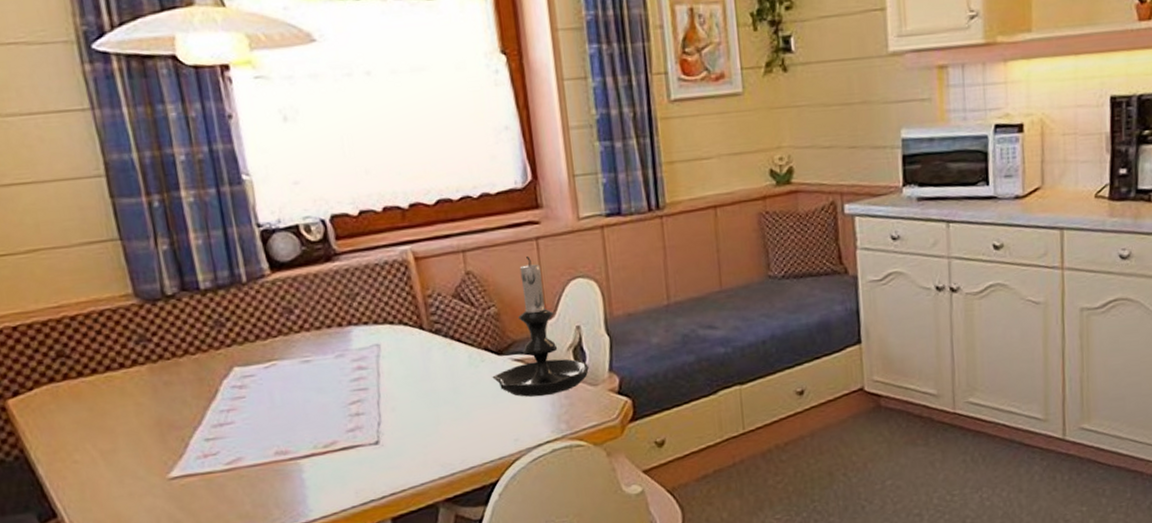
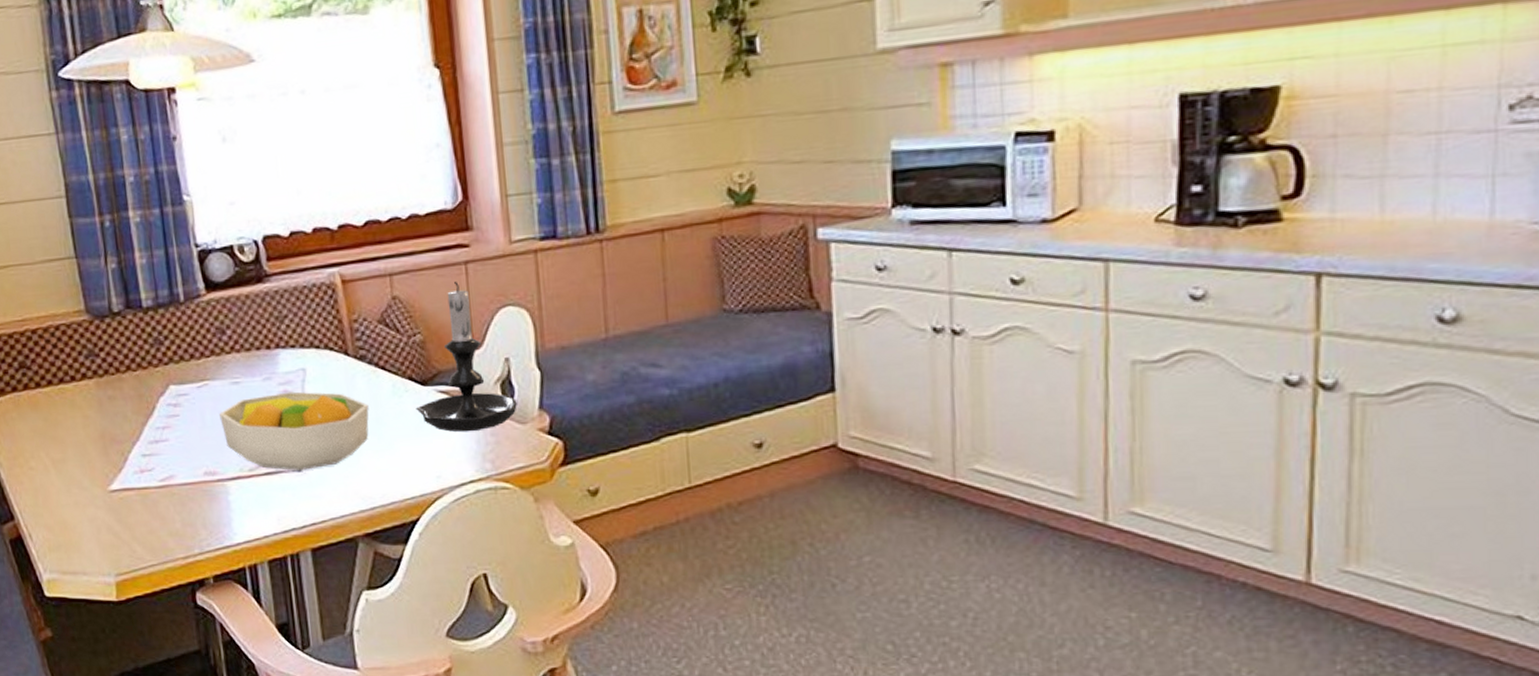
fruit bowl: none [290,366,447,444] -> present [219,391,369,471]

